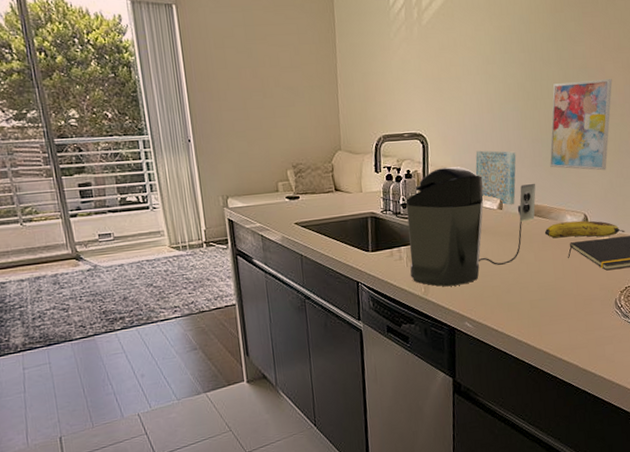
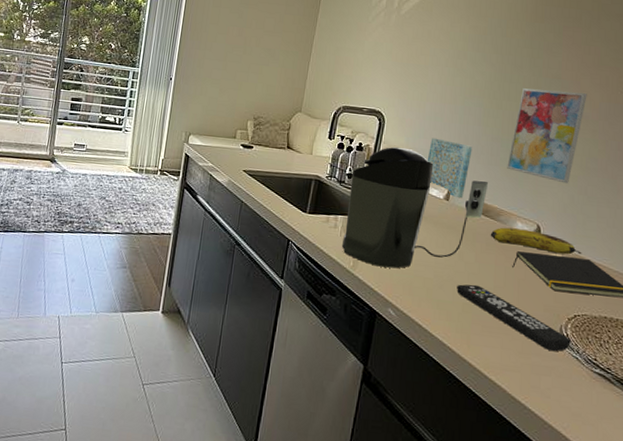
remote control: none [522,281,625,323] -> present [457,284,571,352]

